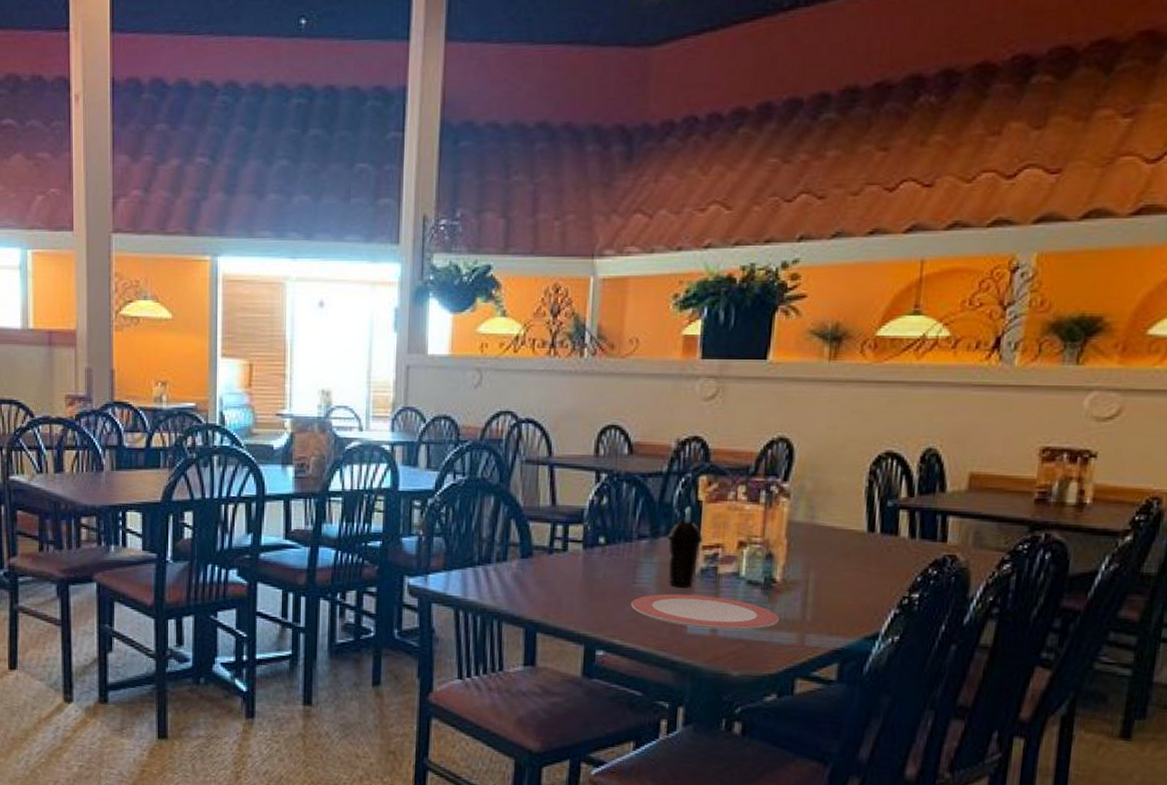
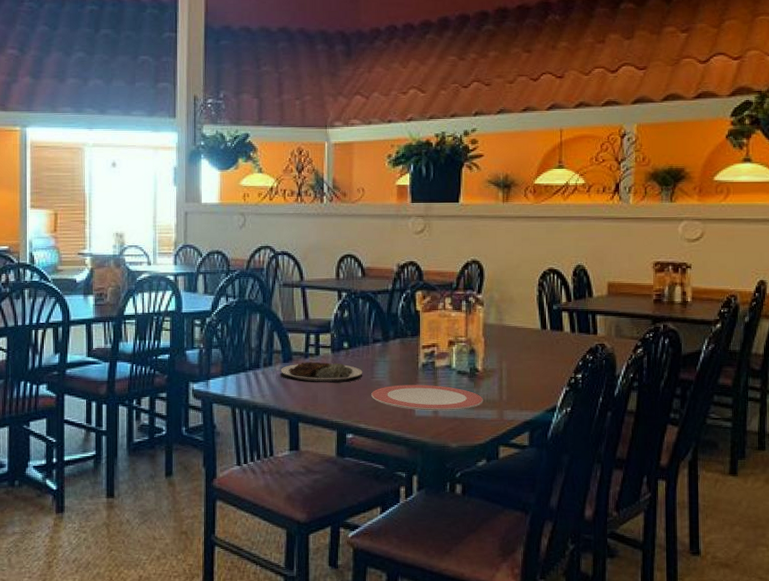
plate: none [516,558,622,587] -> present [280,362,363,383]
cup: present [667,506,703,588] -> none [396,316,422,379]

